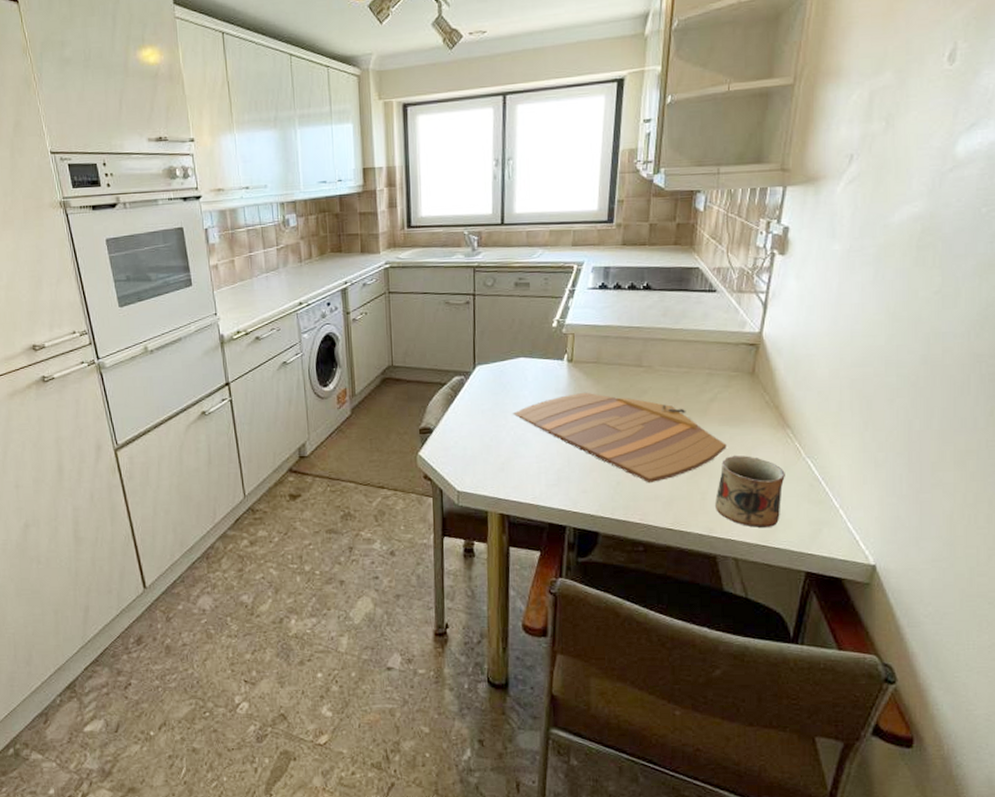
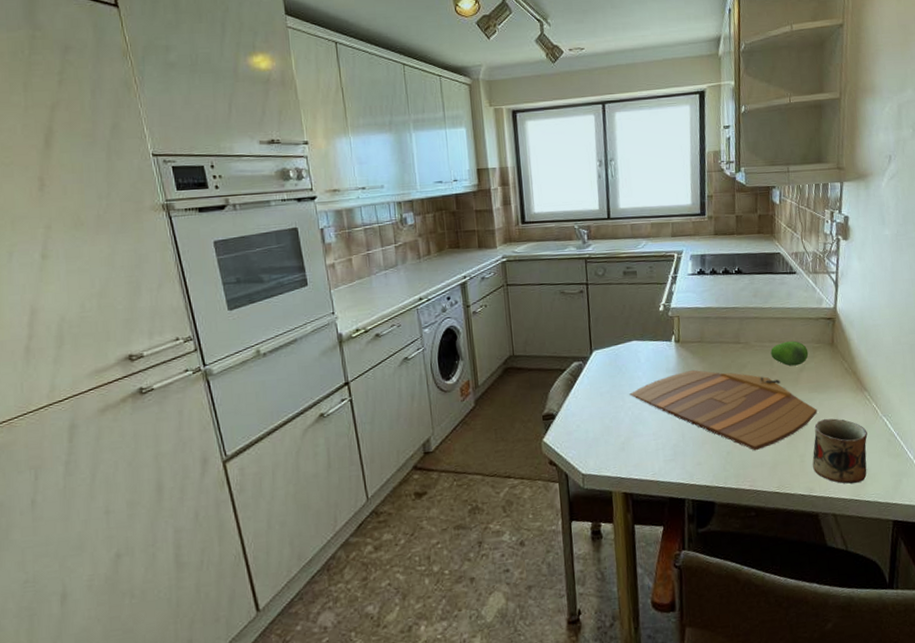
fruit: none [677,367,723,395] -> present [771,341,809,366]

